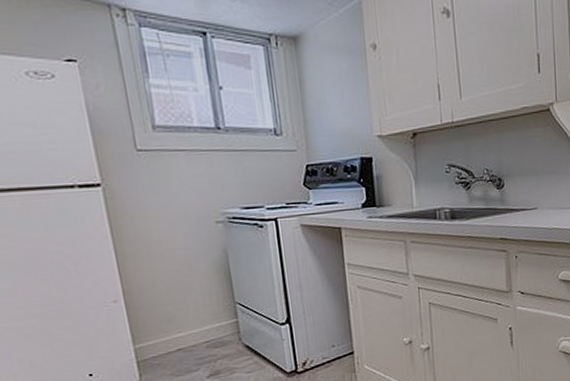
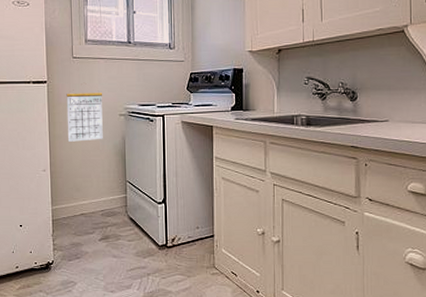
calendar: none [133,195,196,262] -> present [66,93,103,142]

